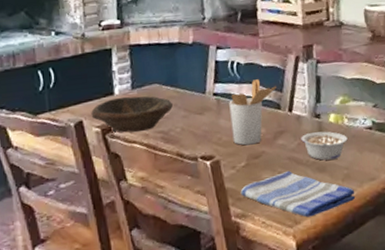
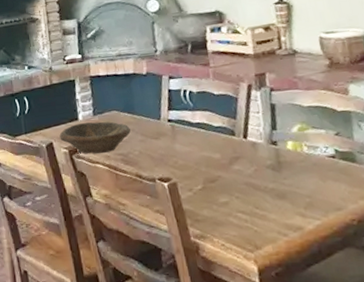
utensil holder: present [229,79,276,146] -> none [183,107,230,170]
dish towel: present [240,170,355,218] -> none [198,195,320,243]
legume: present [301,131,348,161] -> none [257,158,309,187]

